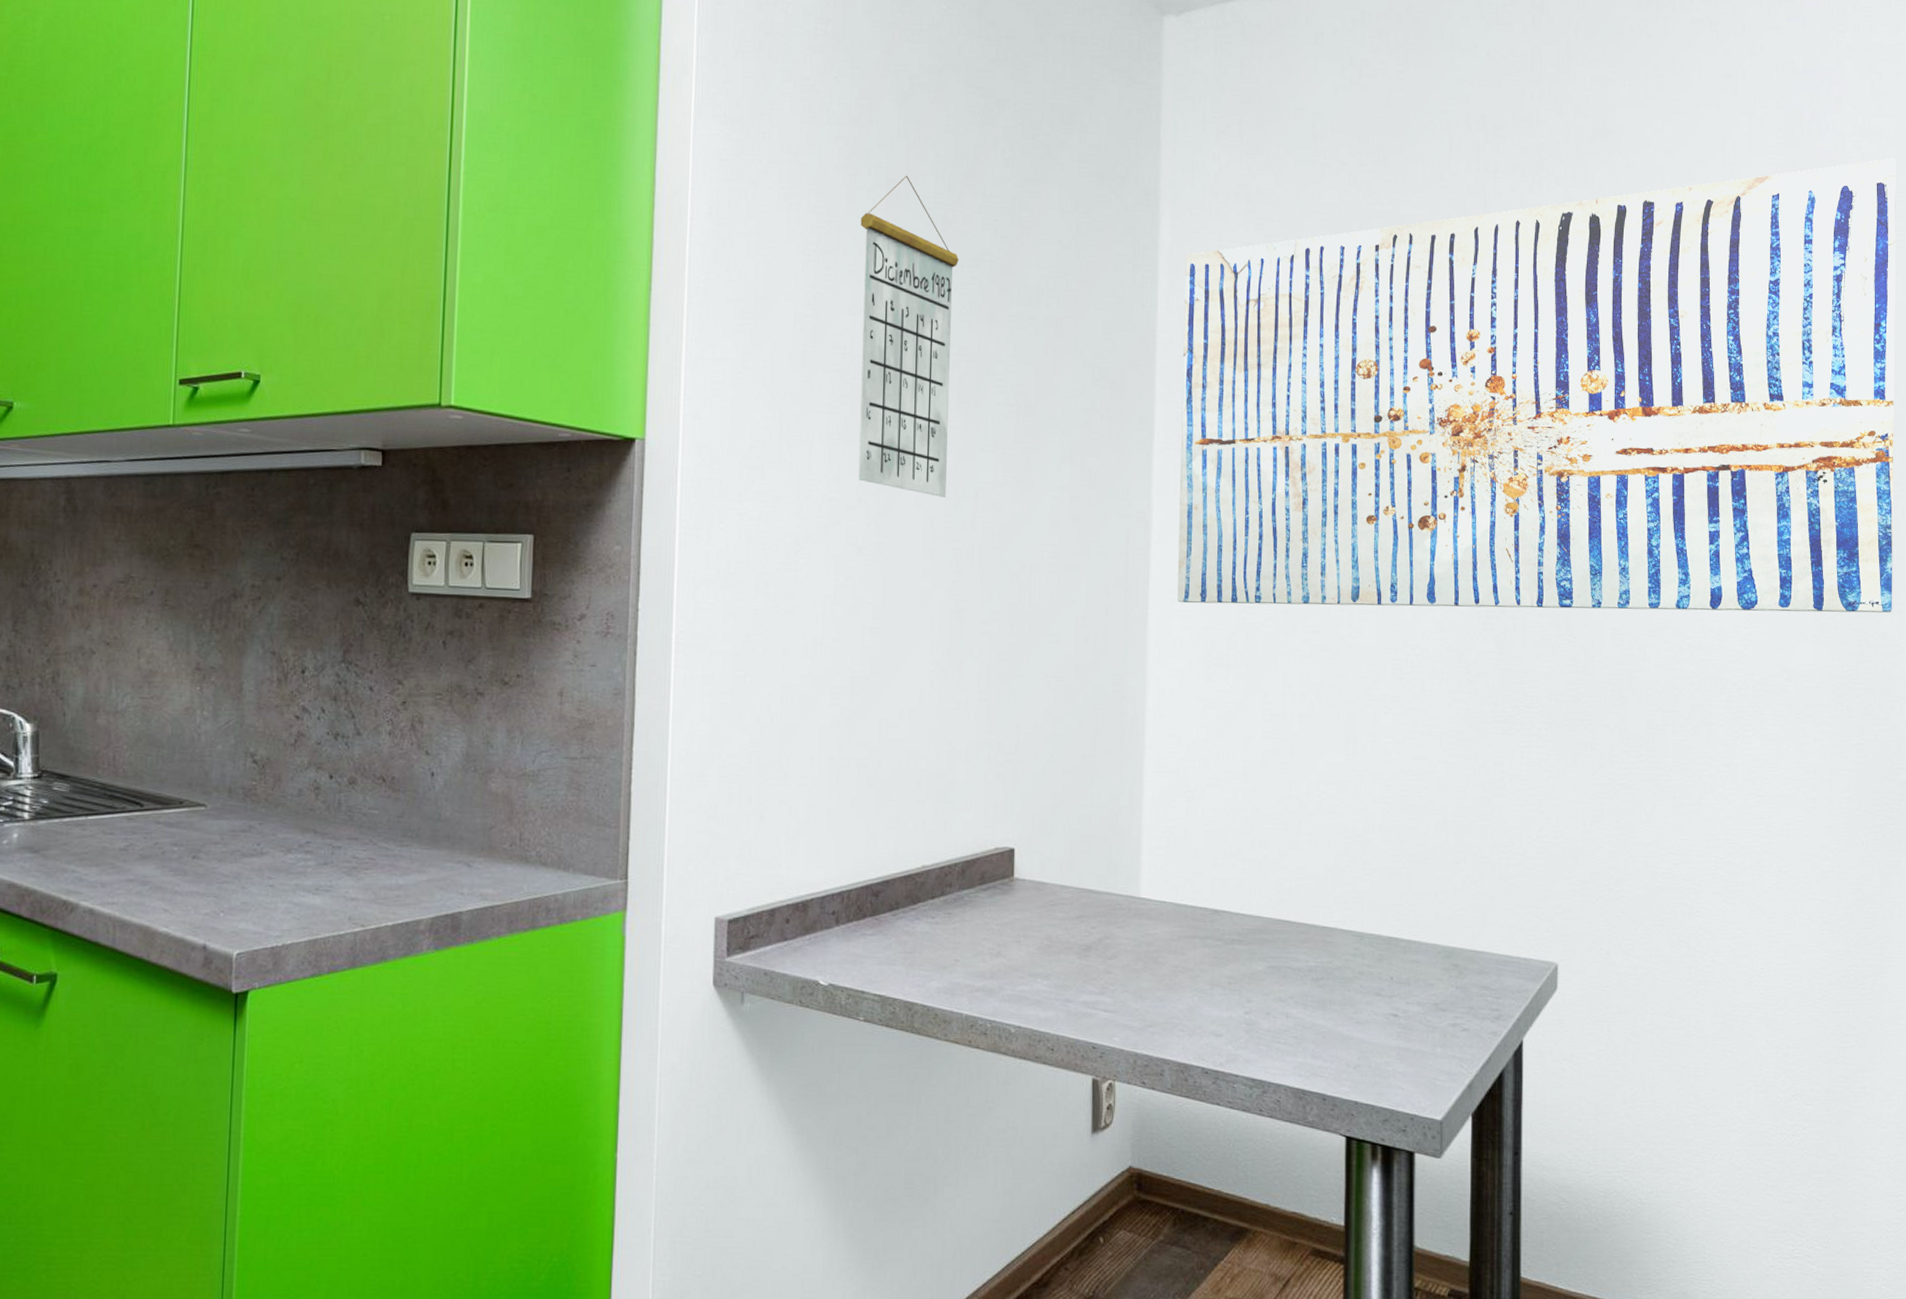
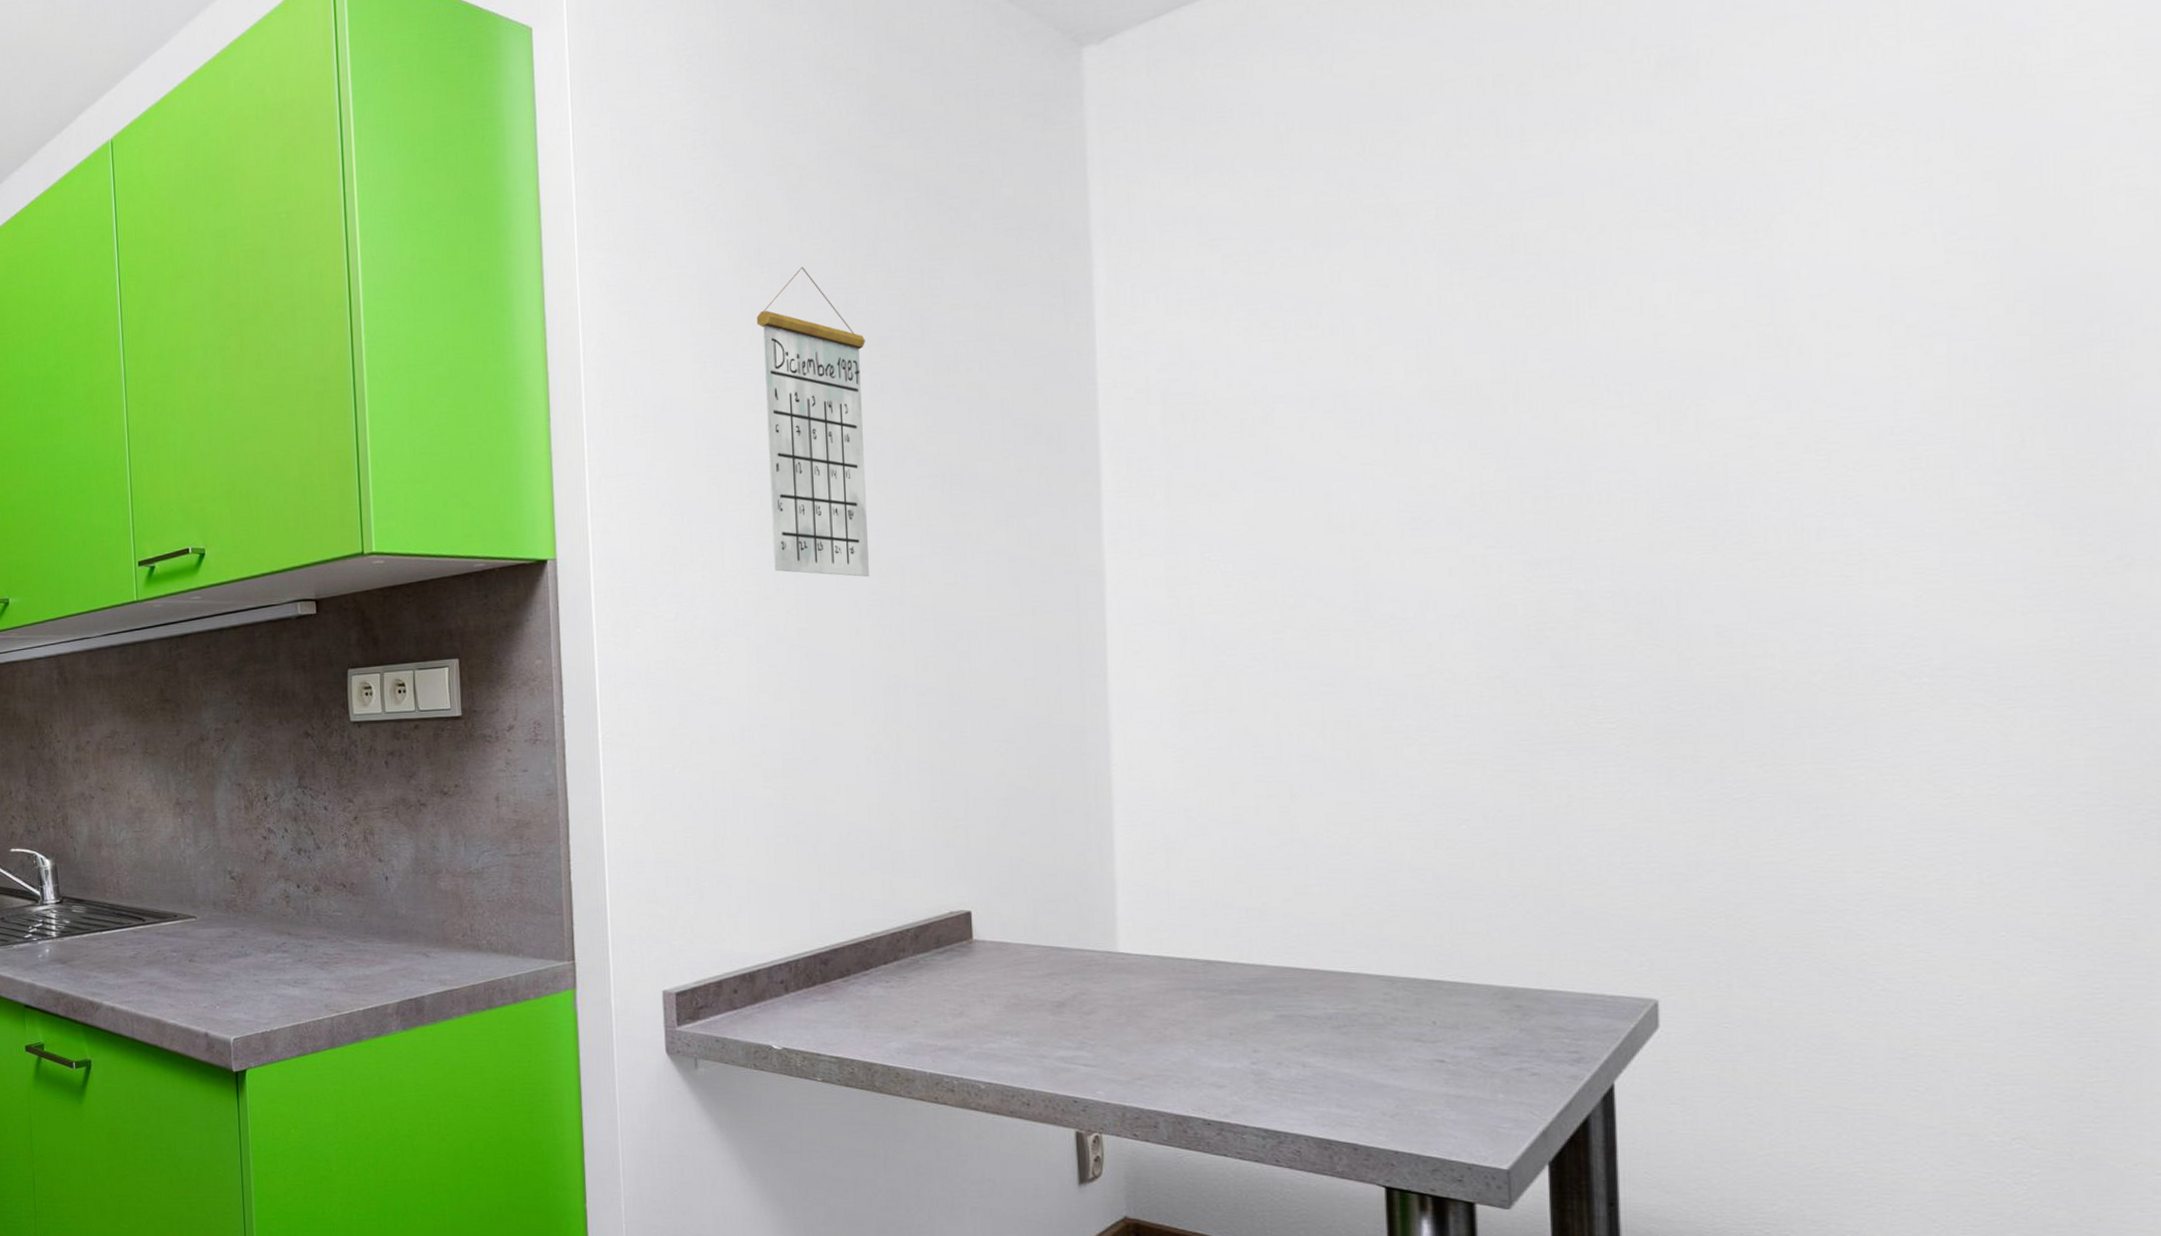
wall art: present [1177,158,1896,613] -> none [1126,8,2151,653]

